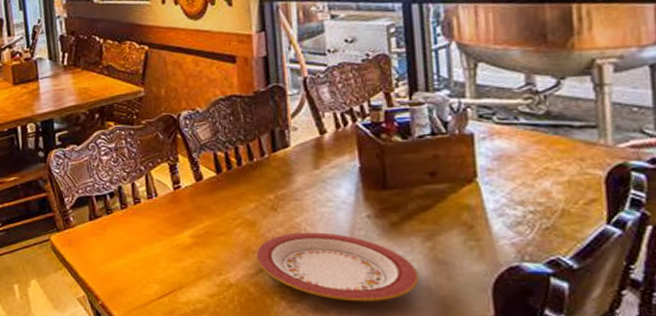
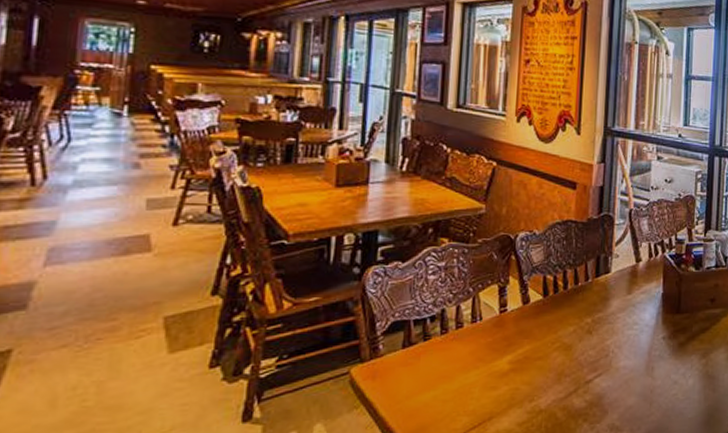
plate: present [255,232,419,302] -> none [567,353,693,418]

